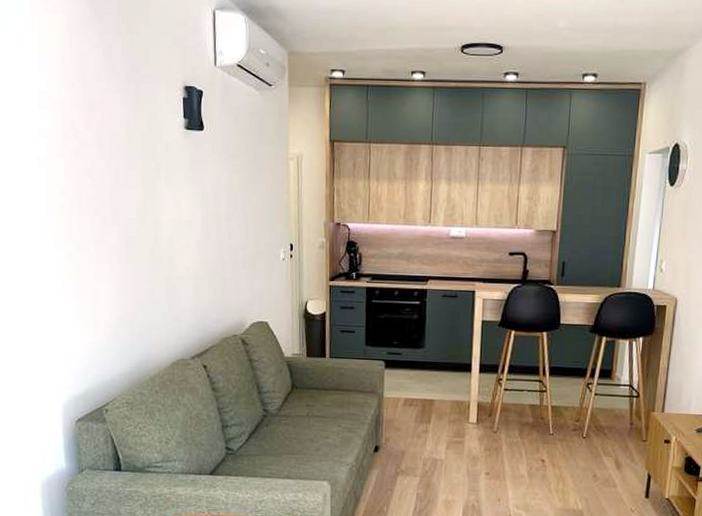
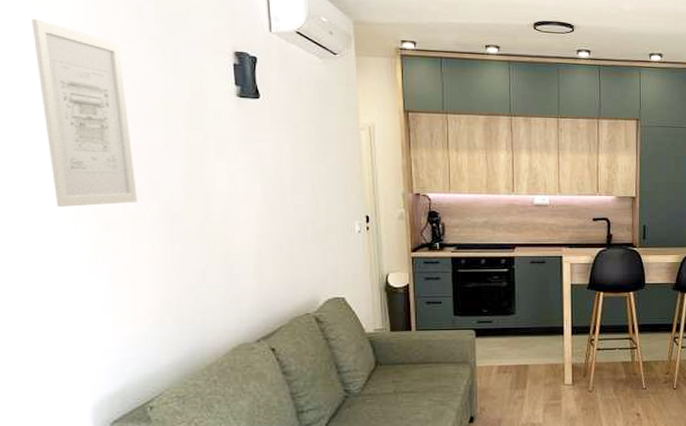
wall art: none [28,62,102,230] -> present [32,19,137,207]

